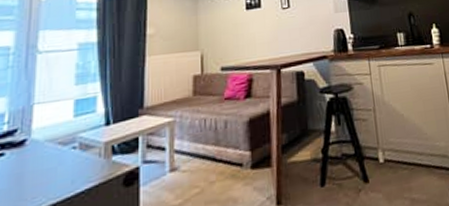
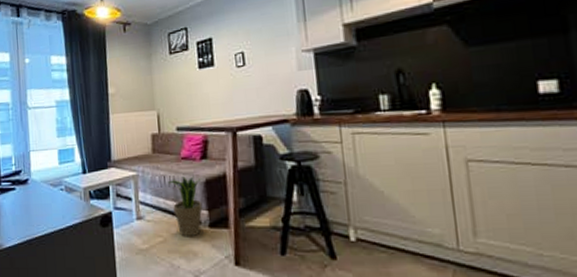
potted plant: none [209,116,246,184] -> present [168,176,203,237]

